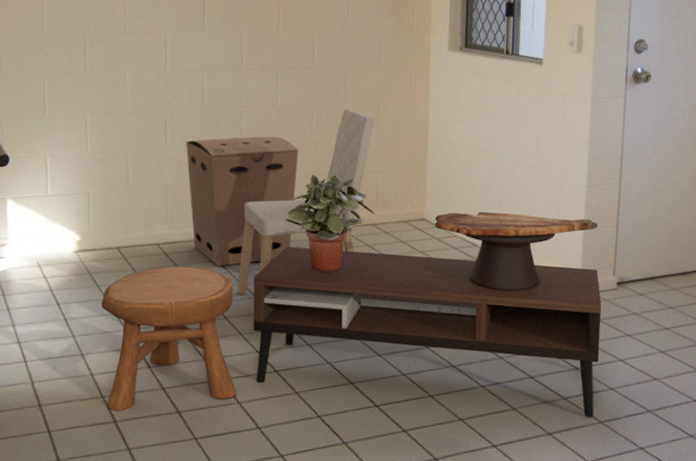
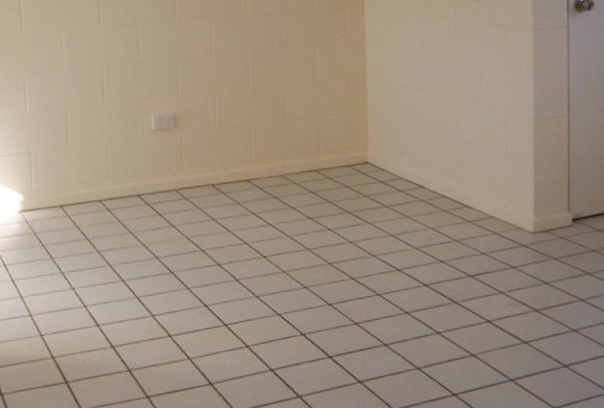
stool: present [101,266,236,411] -> none [47,222,186,372]
cardboard box: present [186,136,299,267] -> none [123,86,237,221]
dining chair: present [237,109,375,295] -> none [182,54,311,248]
coffee table: present [253,246,602,418] -> none [197,196,559,362]
potted plant: present [285,175,376,272] -> none [226,122,318,221]
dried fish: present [434,211,598,292] -> none [378,152,549,233]

